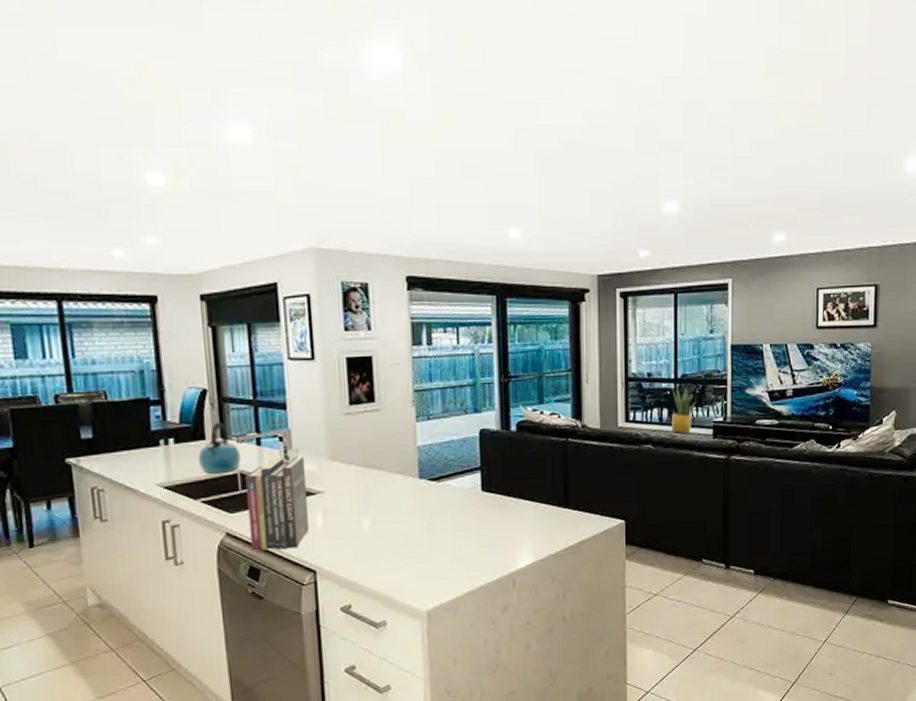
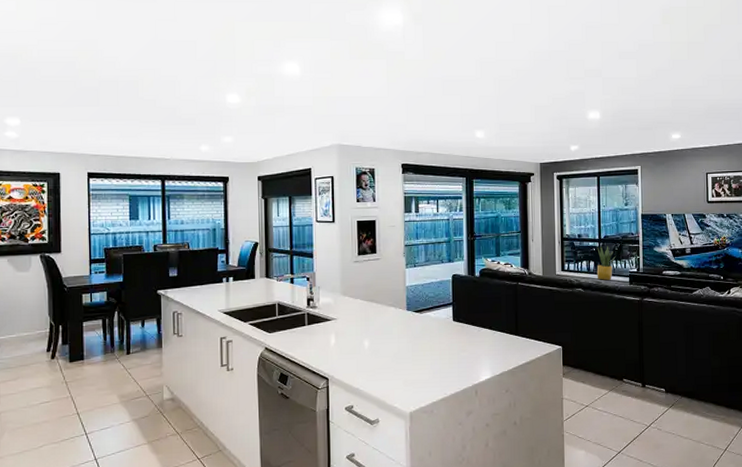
kettle: present [197,422,242,475] -> none [248,266,280,305]
books: present [245,456,309,551] -> none [281,292,325,362]

